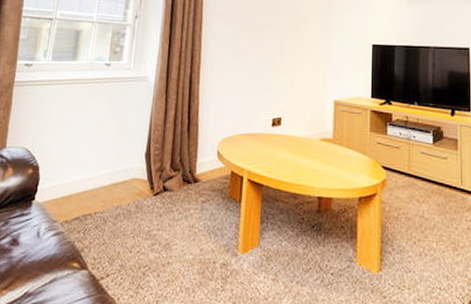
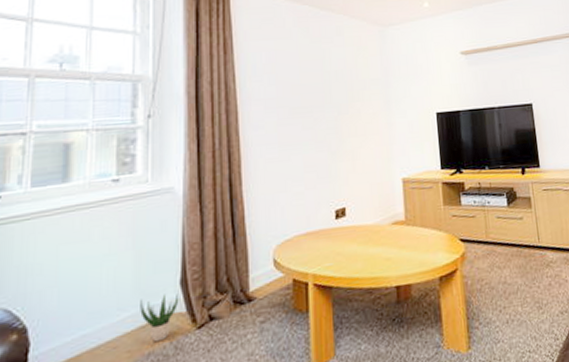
potted plant: none [114,161,144,199] -> present [140,293,179,343]

